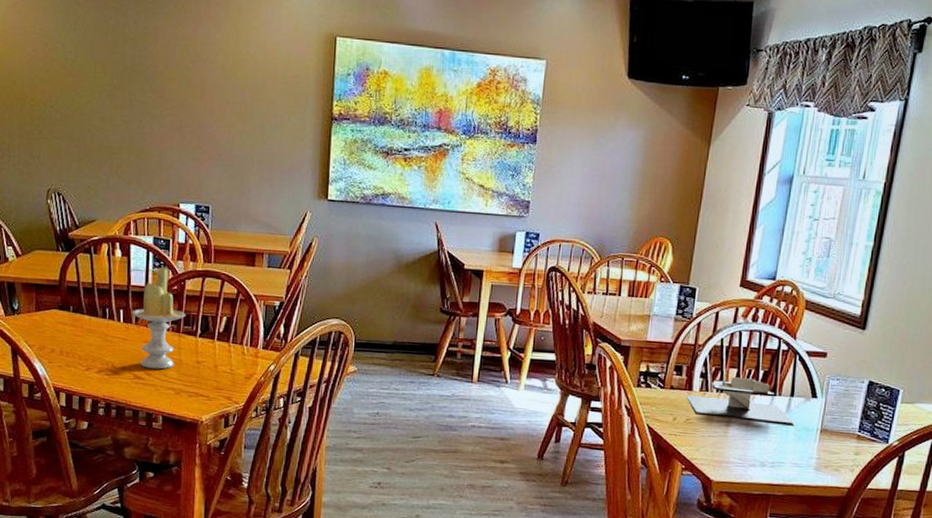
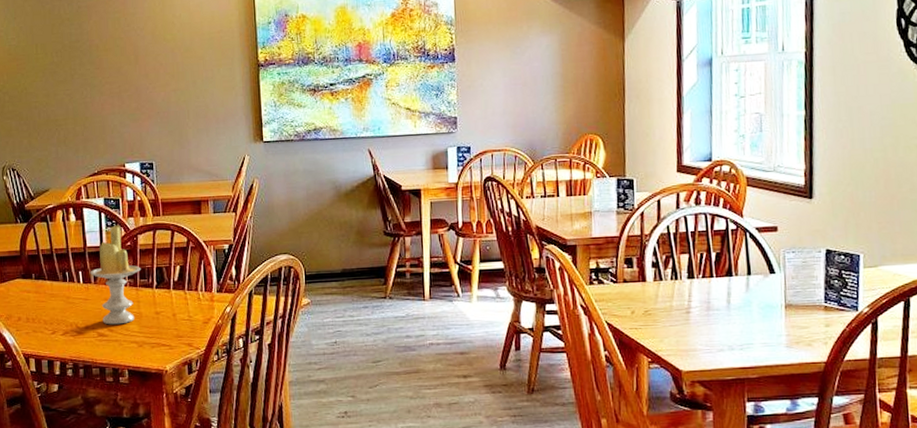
napkin holder: present [686,375,795,423] -> none [640,262,757,304]

